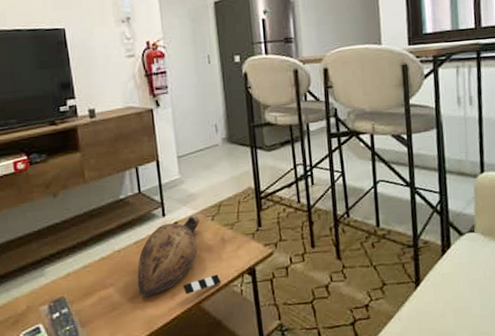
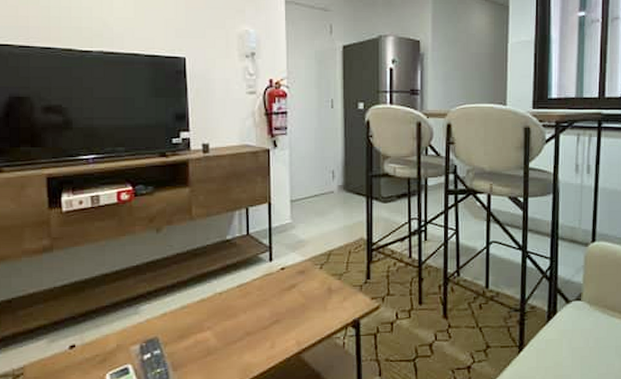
decorative bowl: present [137,215,222,297] -> none [237,262,324,344]

